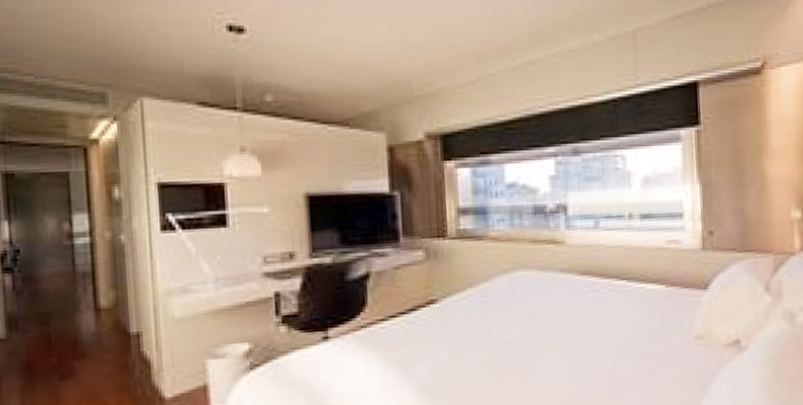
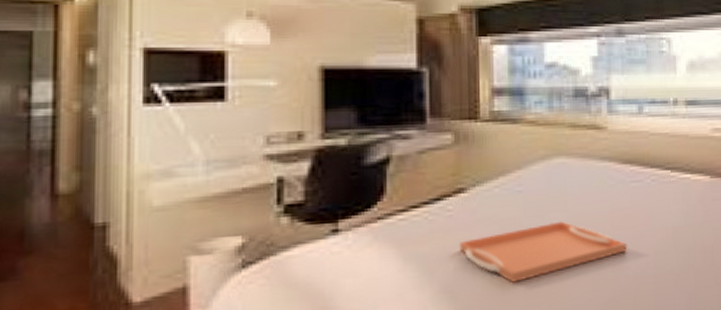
serving tray: none [433,328,587,384] -> present [459,221,628,284]

